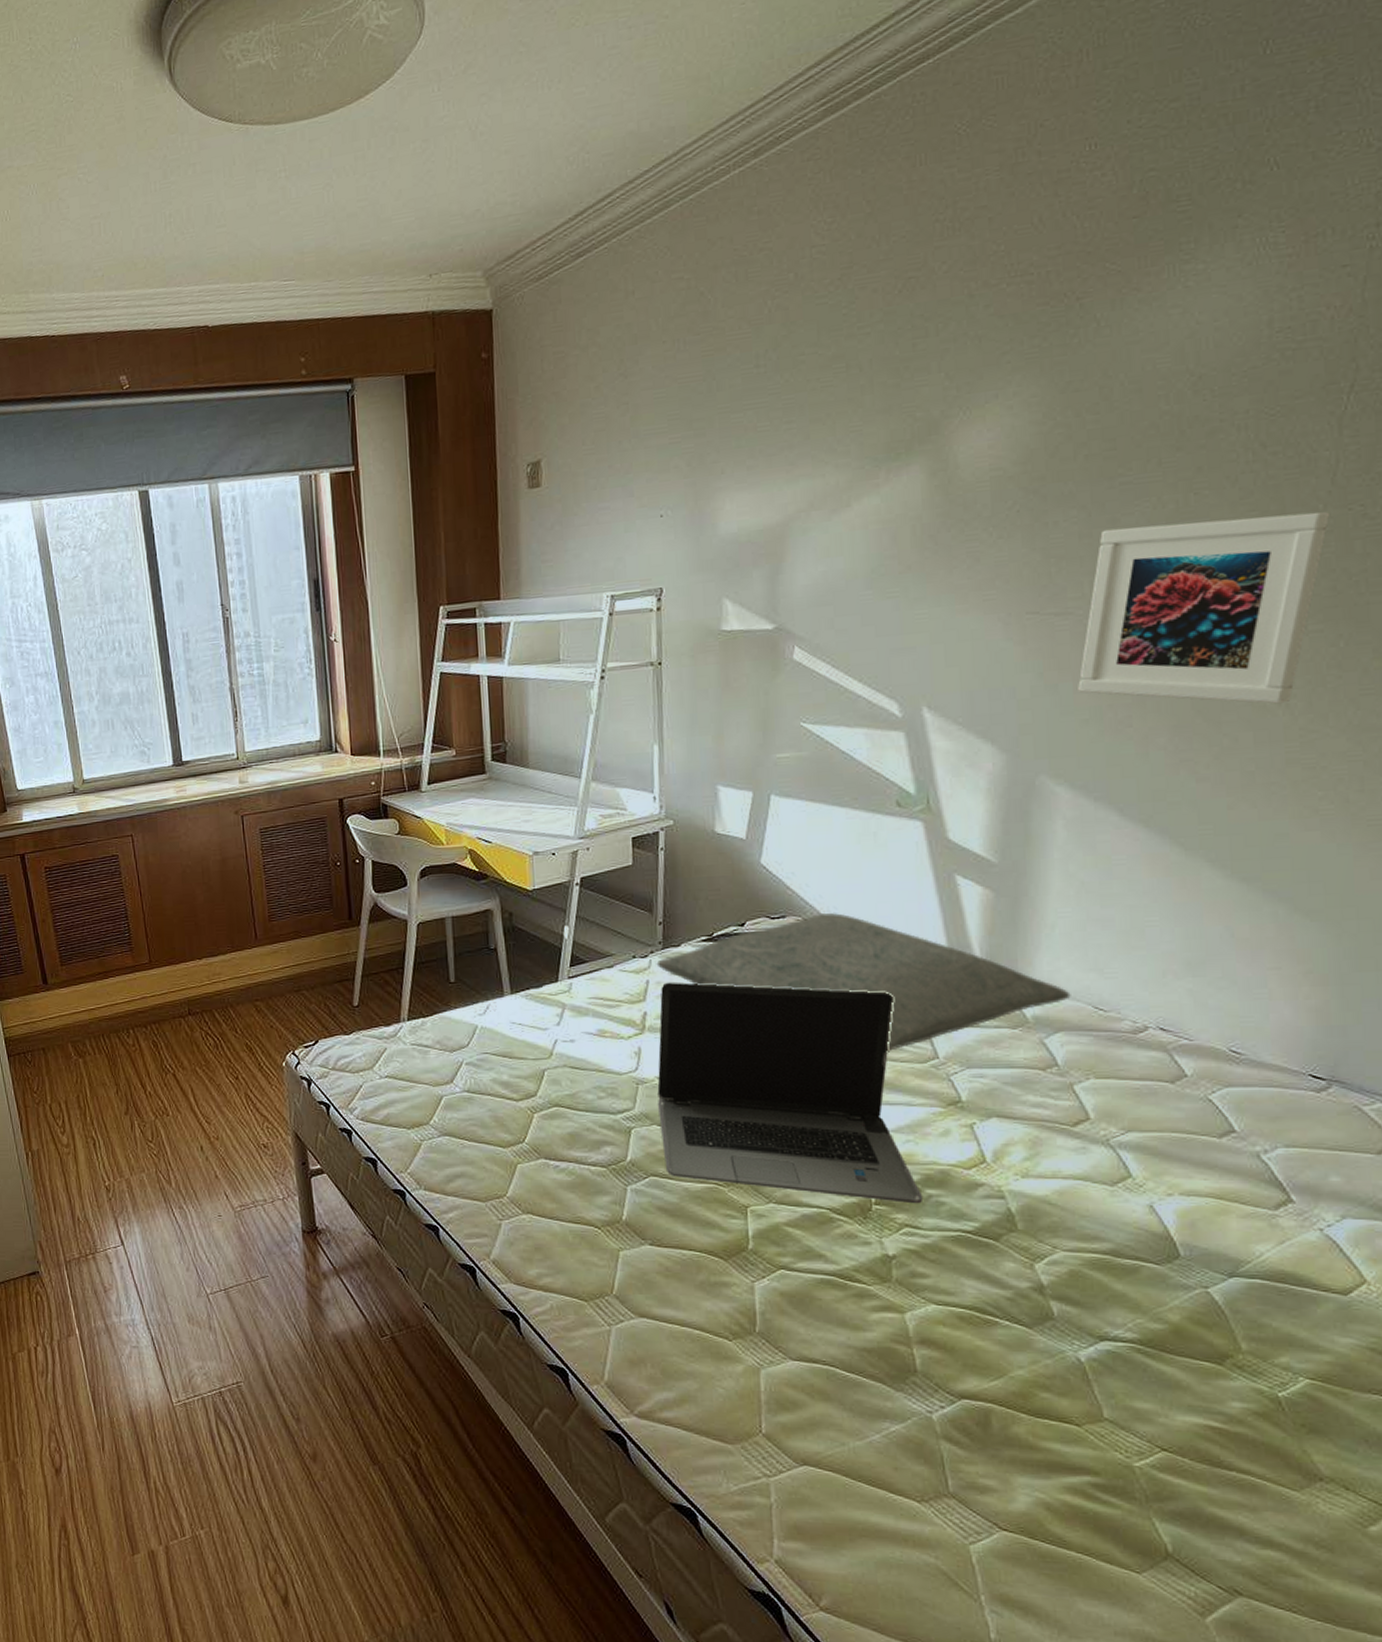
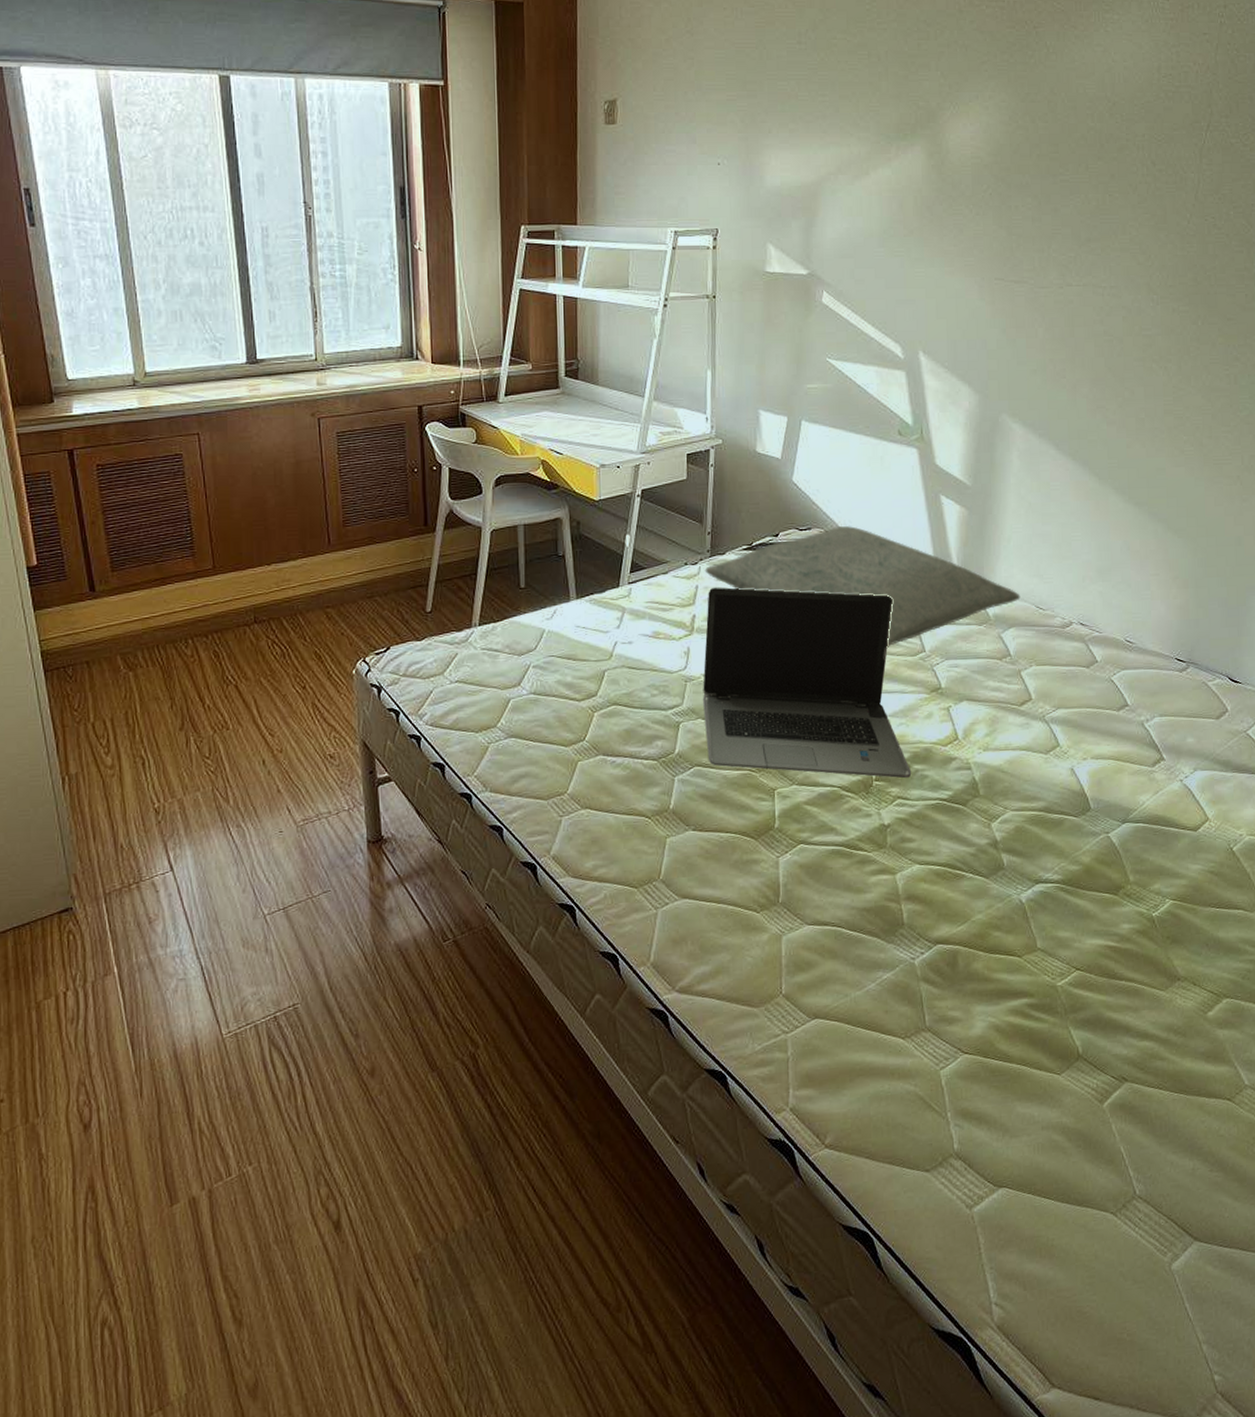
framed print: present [1078,511,1329,704] -> none [1029,216,1193,366]

